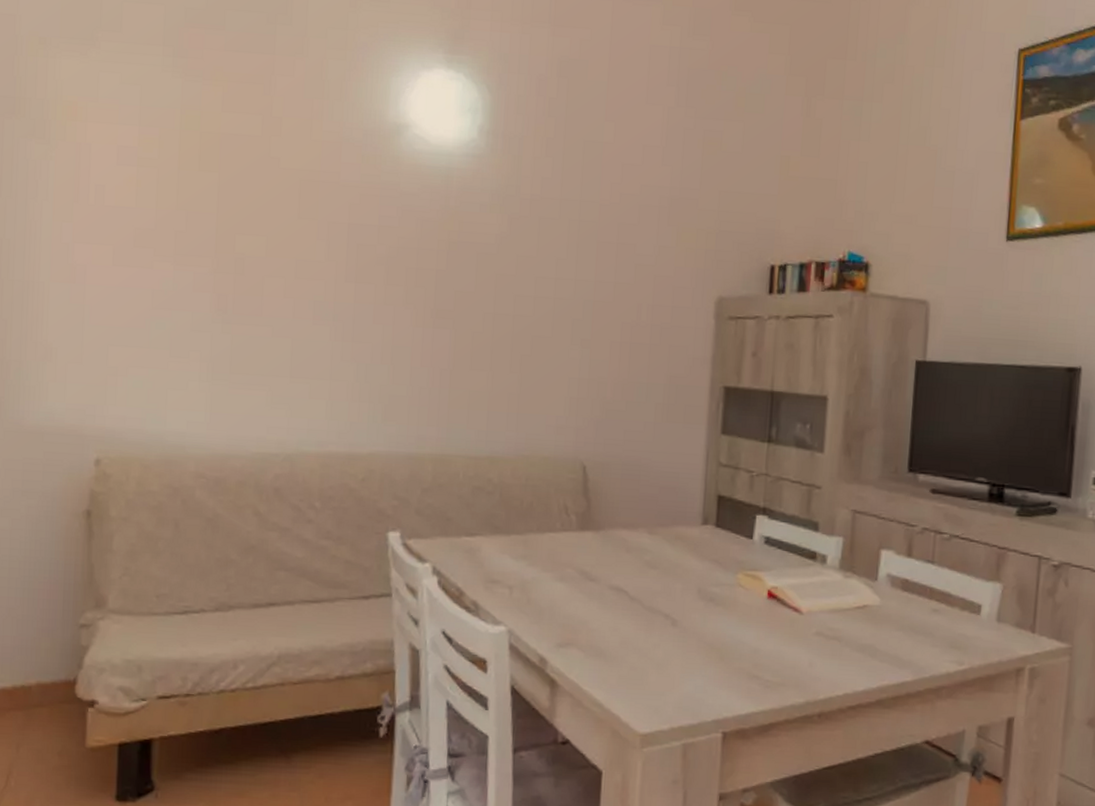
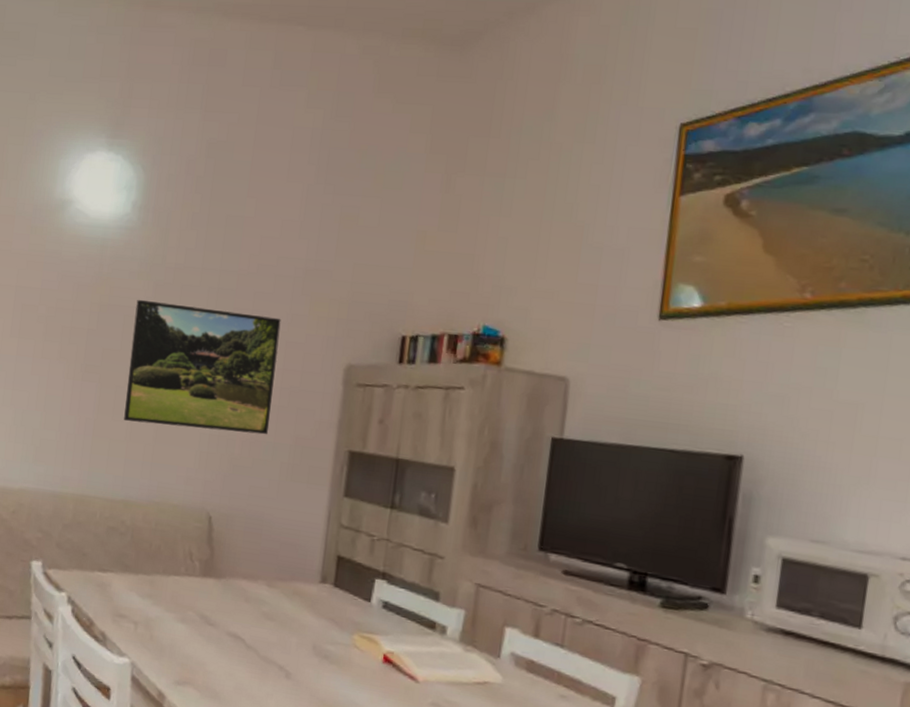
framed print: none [484,235,648,376] -> present [124,299,281,435]

